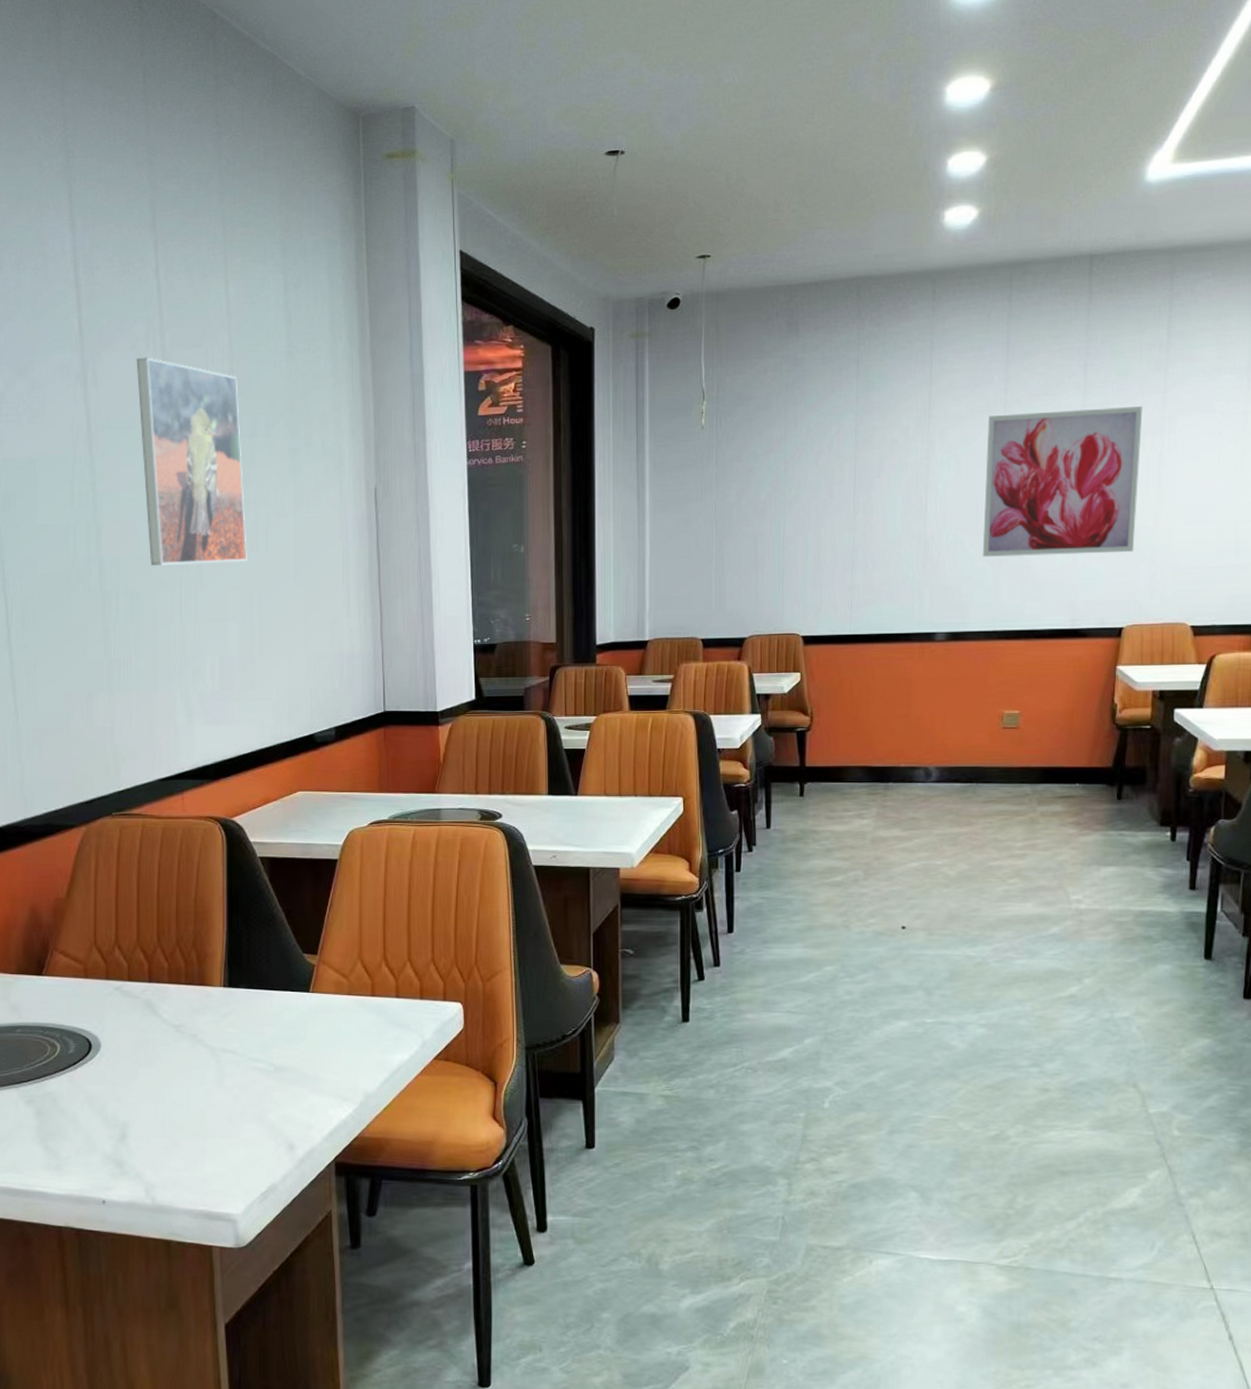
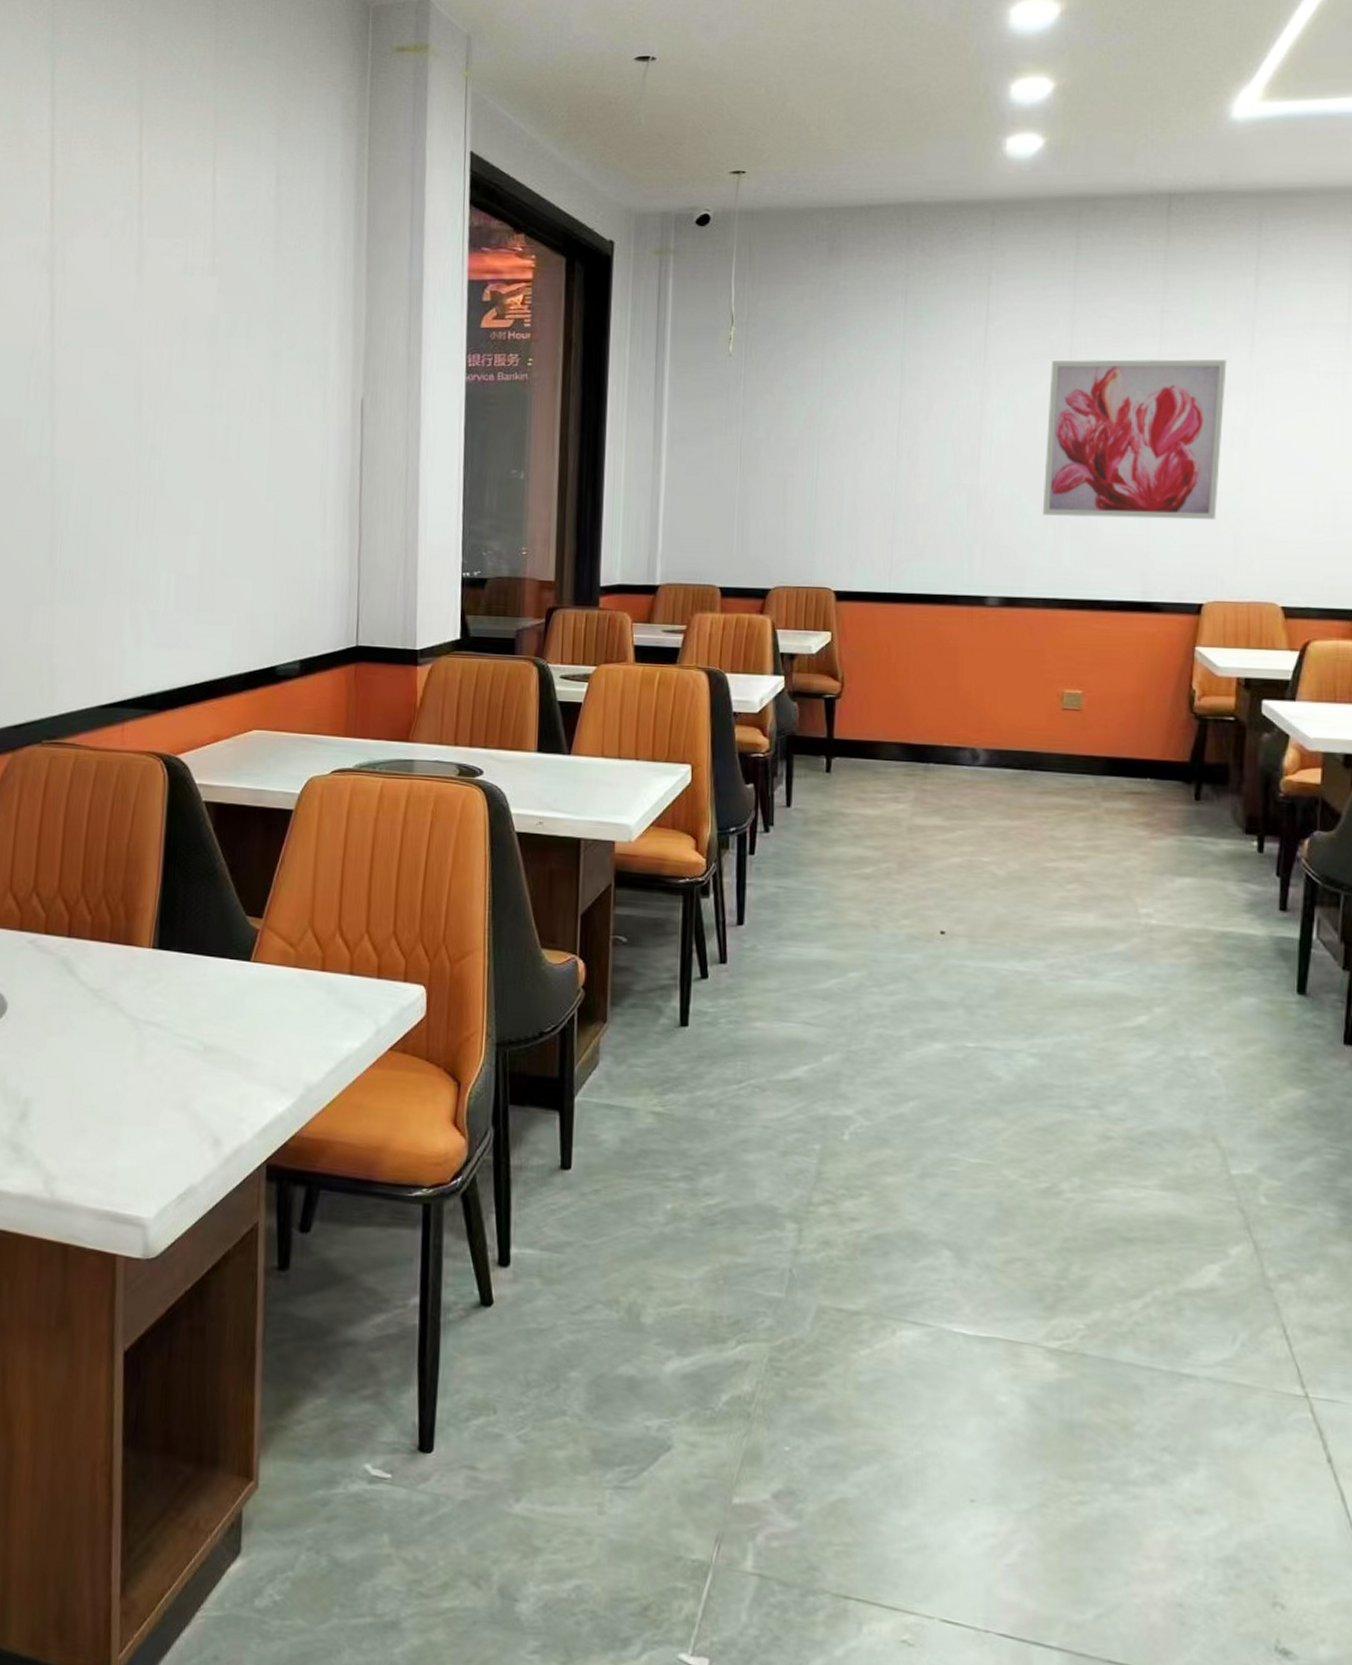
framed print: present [136,357,247,567] -> none [107,245,218,472]

